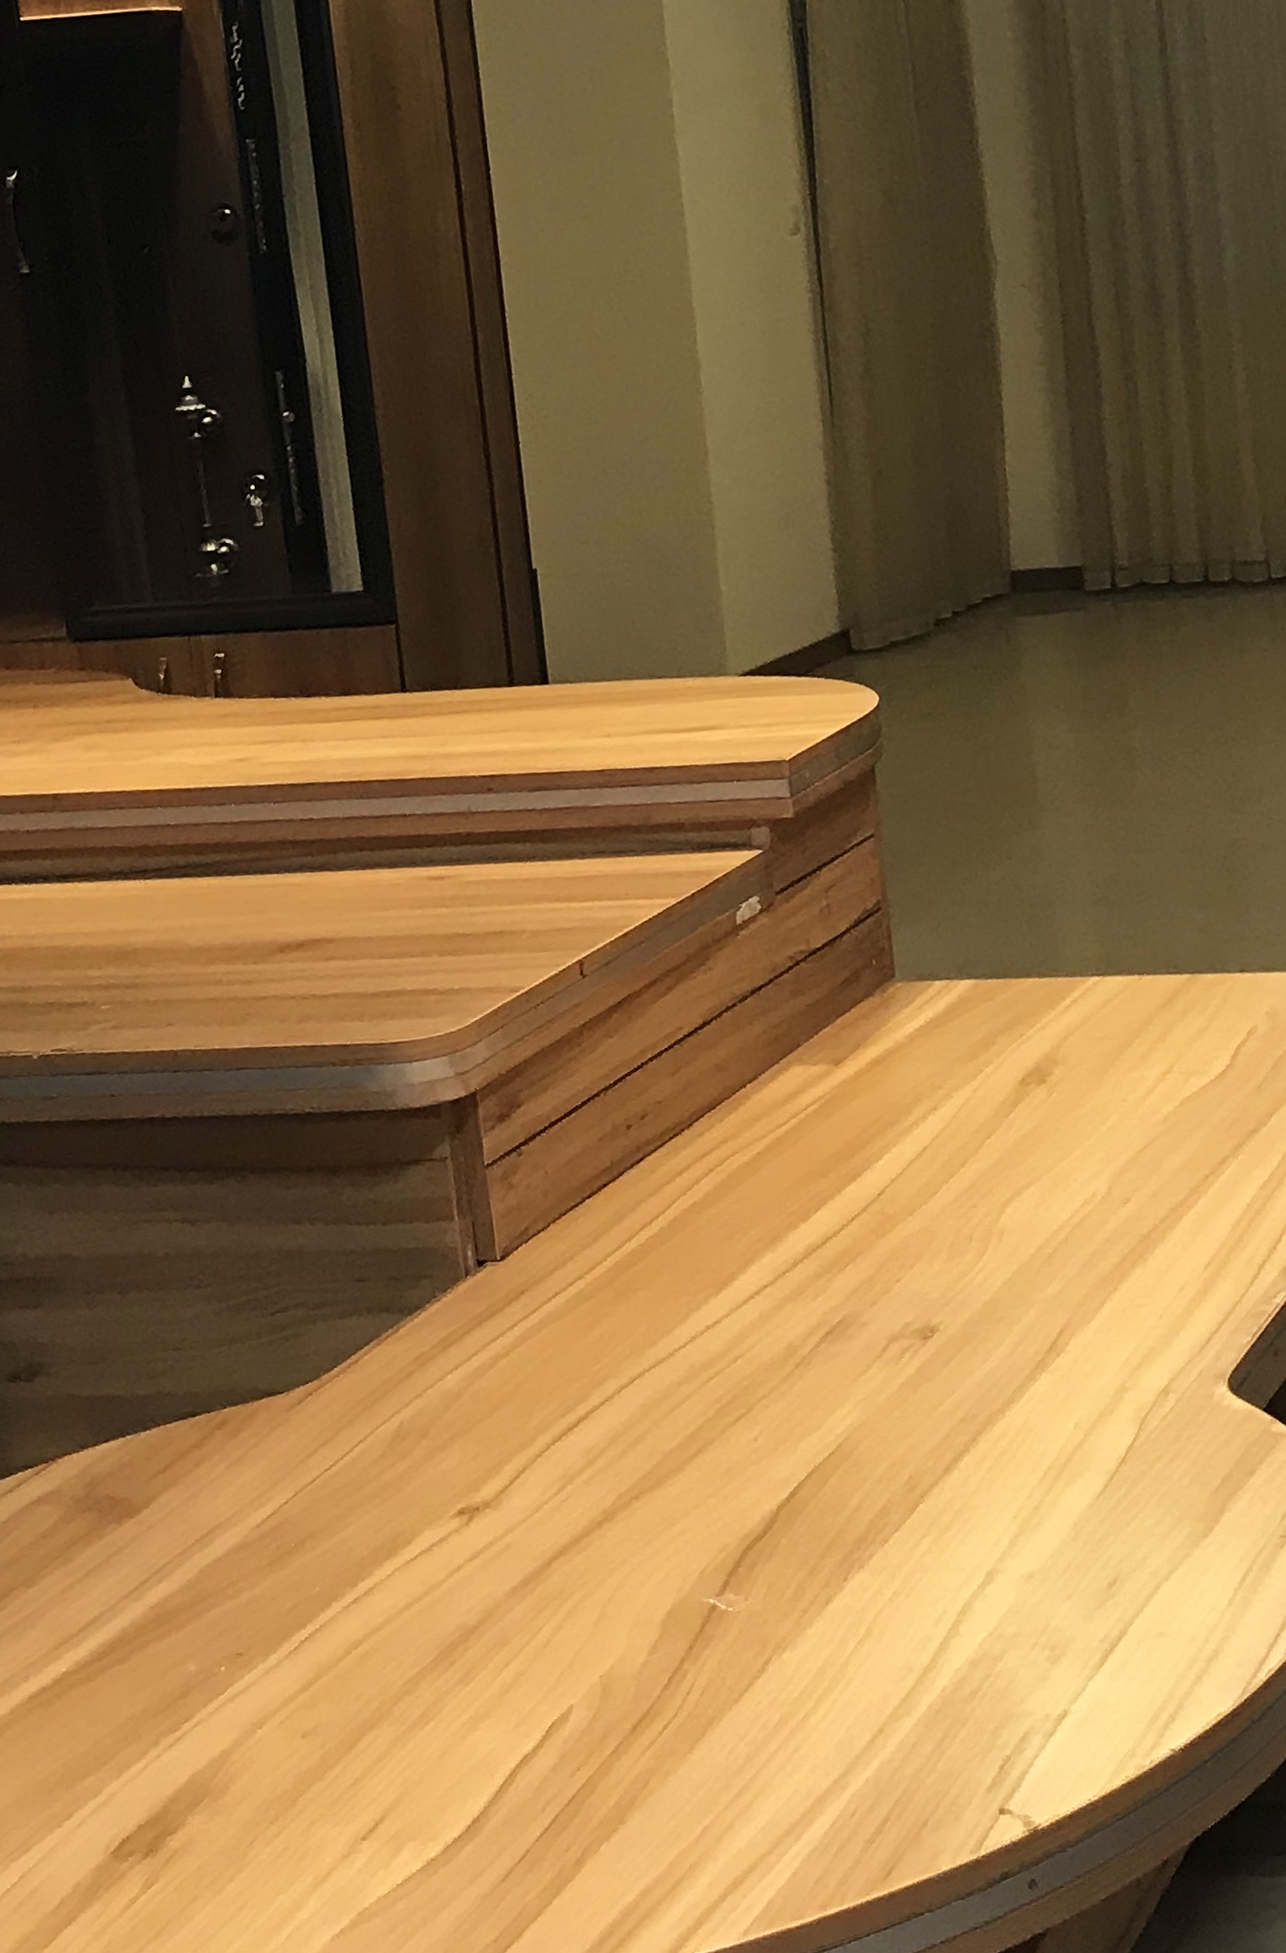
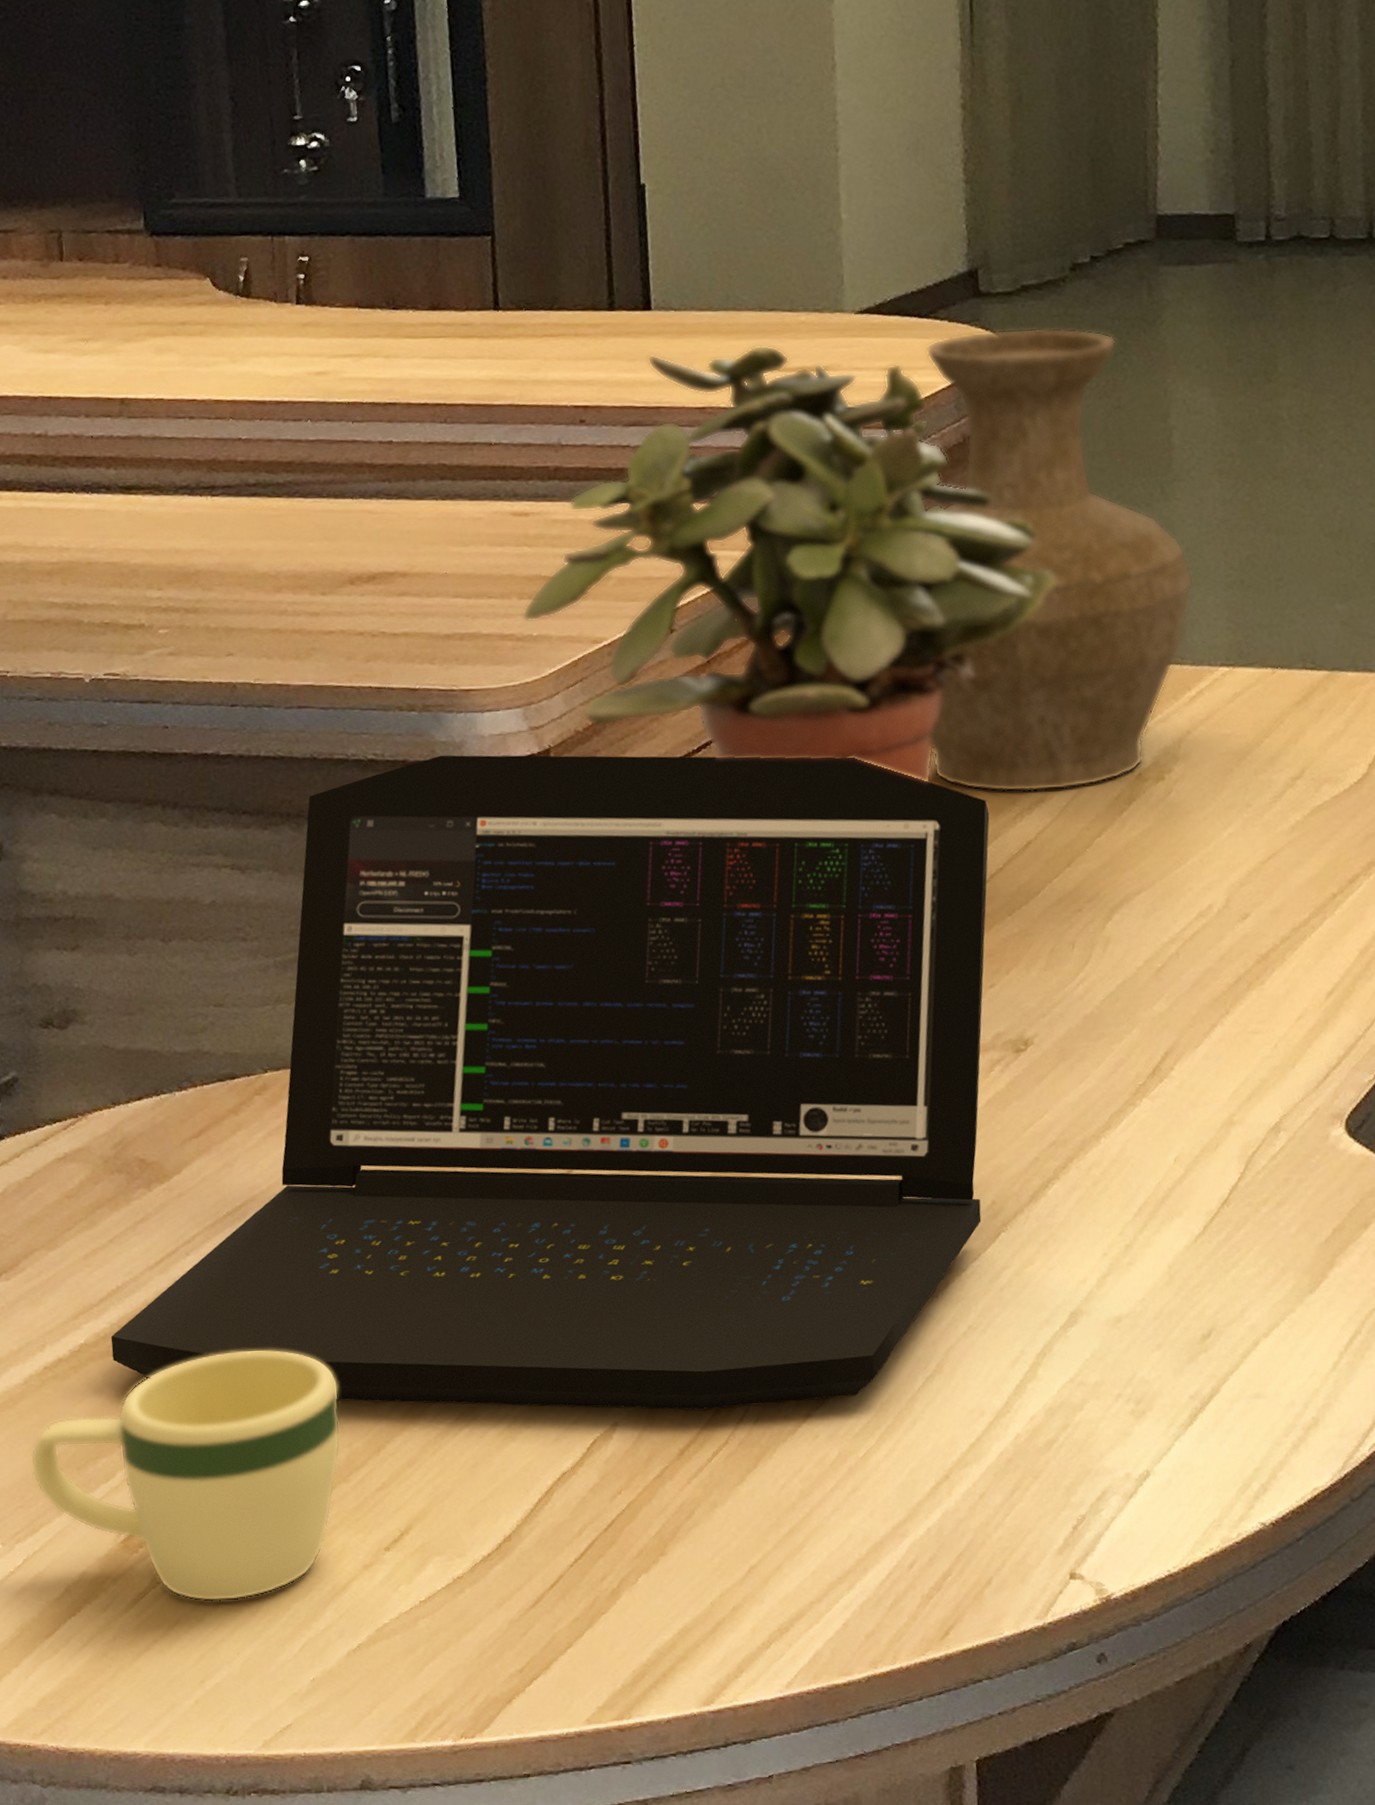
mug: none [19,1664,315,1902] -> present [30,1350,342,1602]
laptop: none [91,1081,900,1706] -> present [110,755,990,1410]
potted plant: none [443,709,937,1099] -> present [522,345,1056,782]
vase: none [798,678,1063,1104] -> present [903,328,1193,793]

